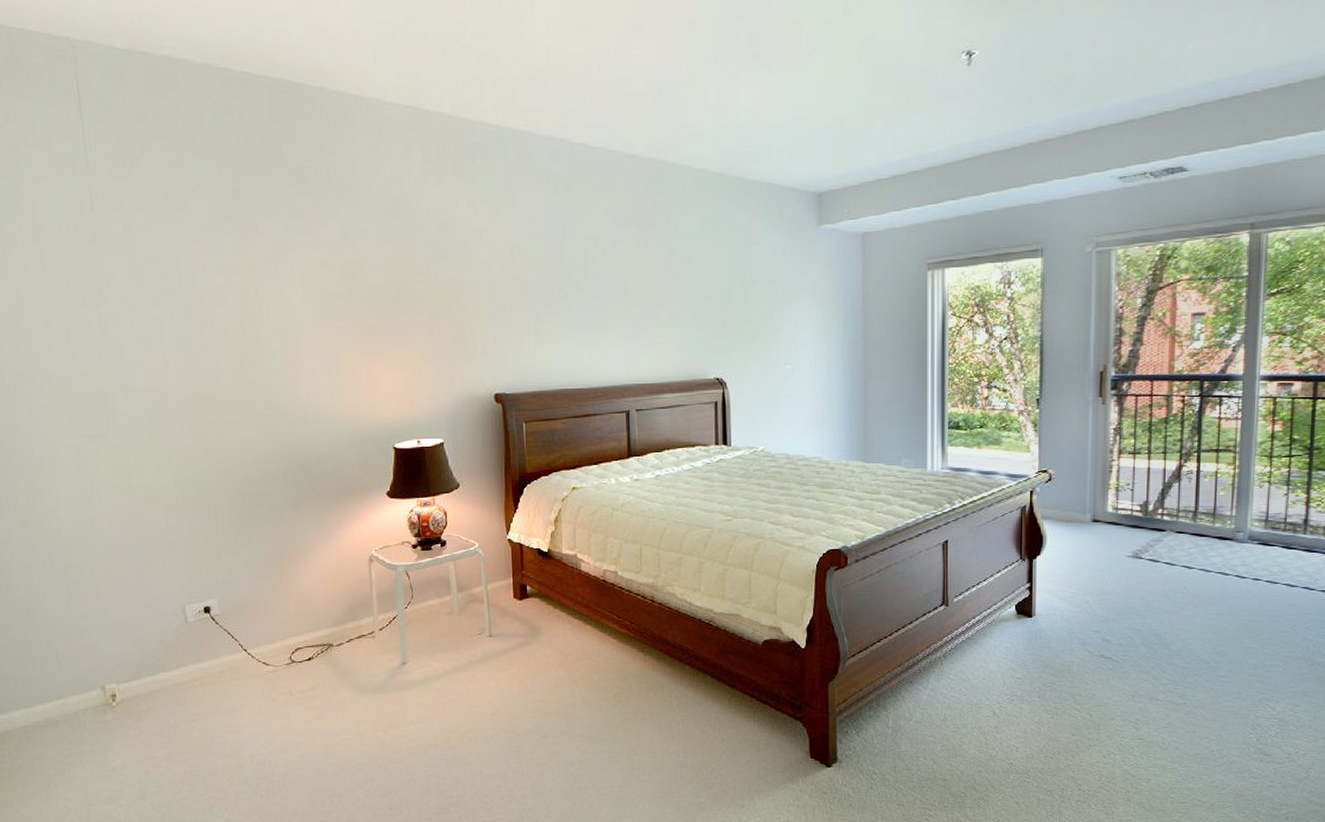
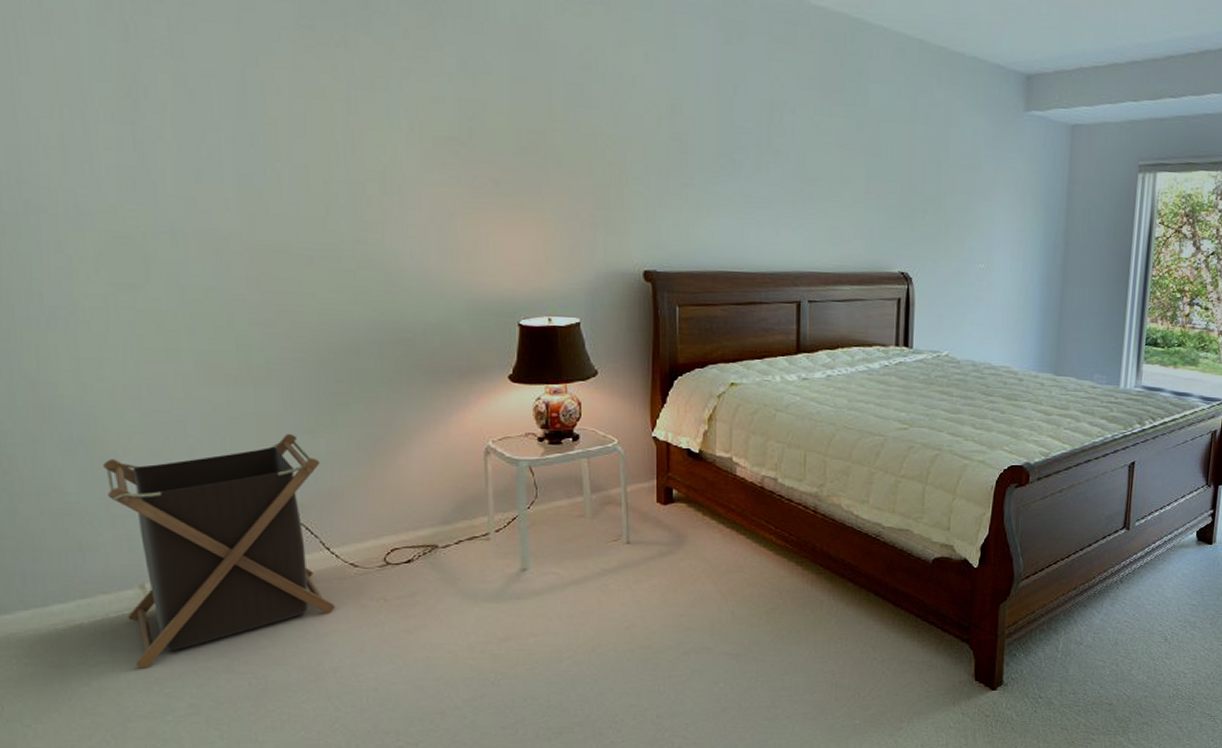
laundry basket: none [75,552,252,759] -> present [103,433,335,669]

